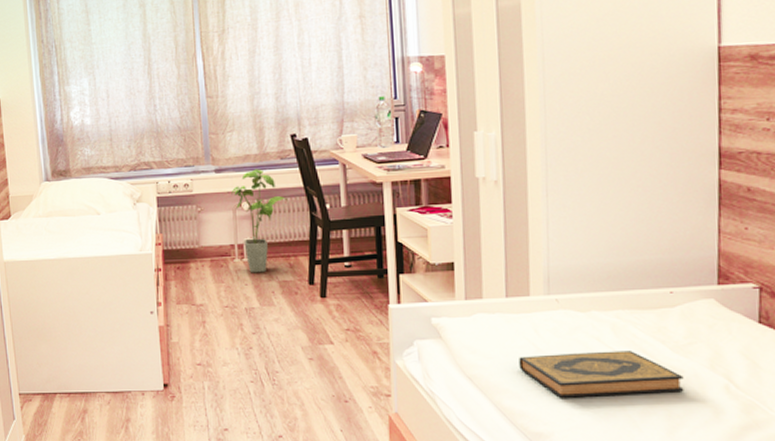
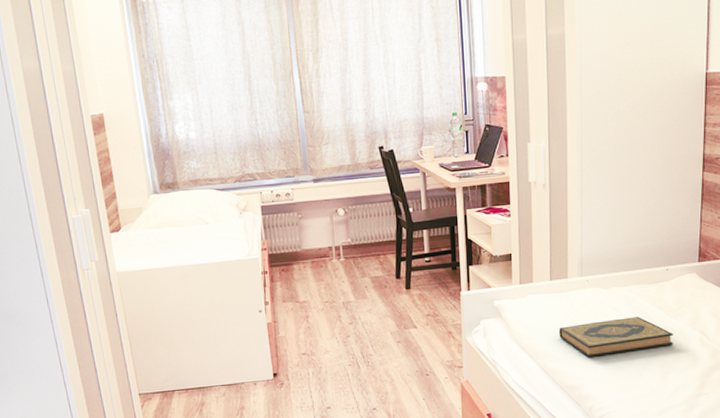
house plant: present [231,169,288,273] -> none [328,178,377,272]

